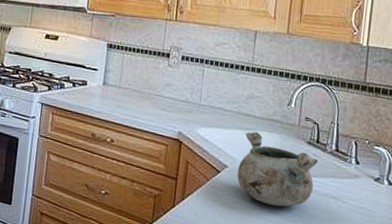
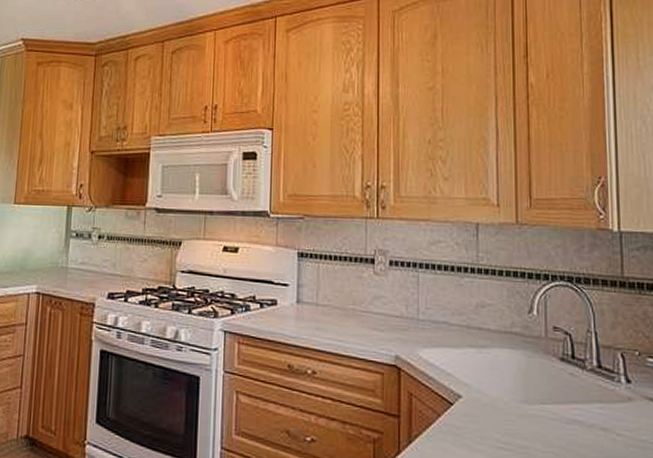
decorative bowl: present [237,131,318,207] -> none [475,349,577,445]

